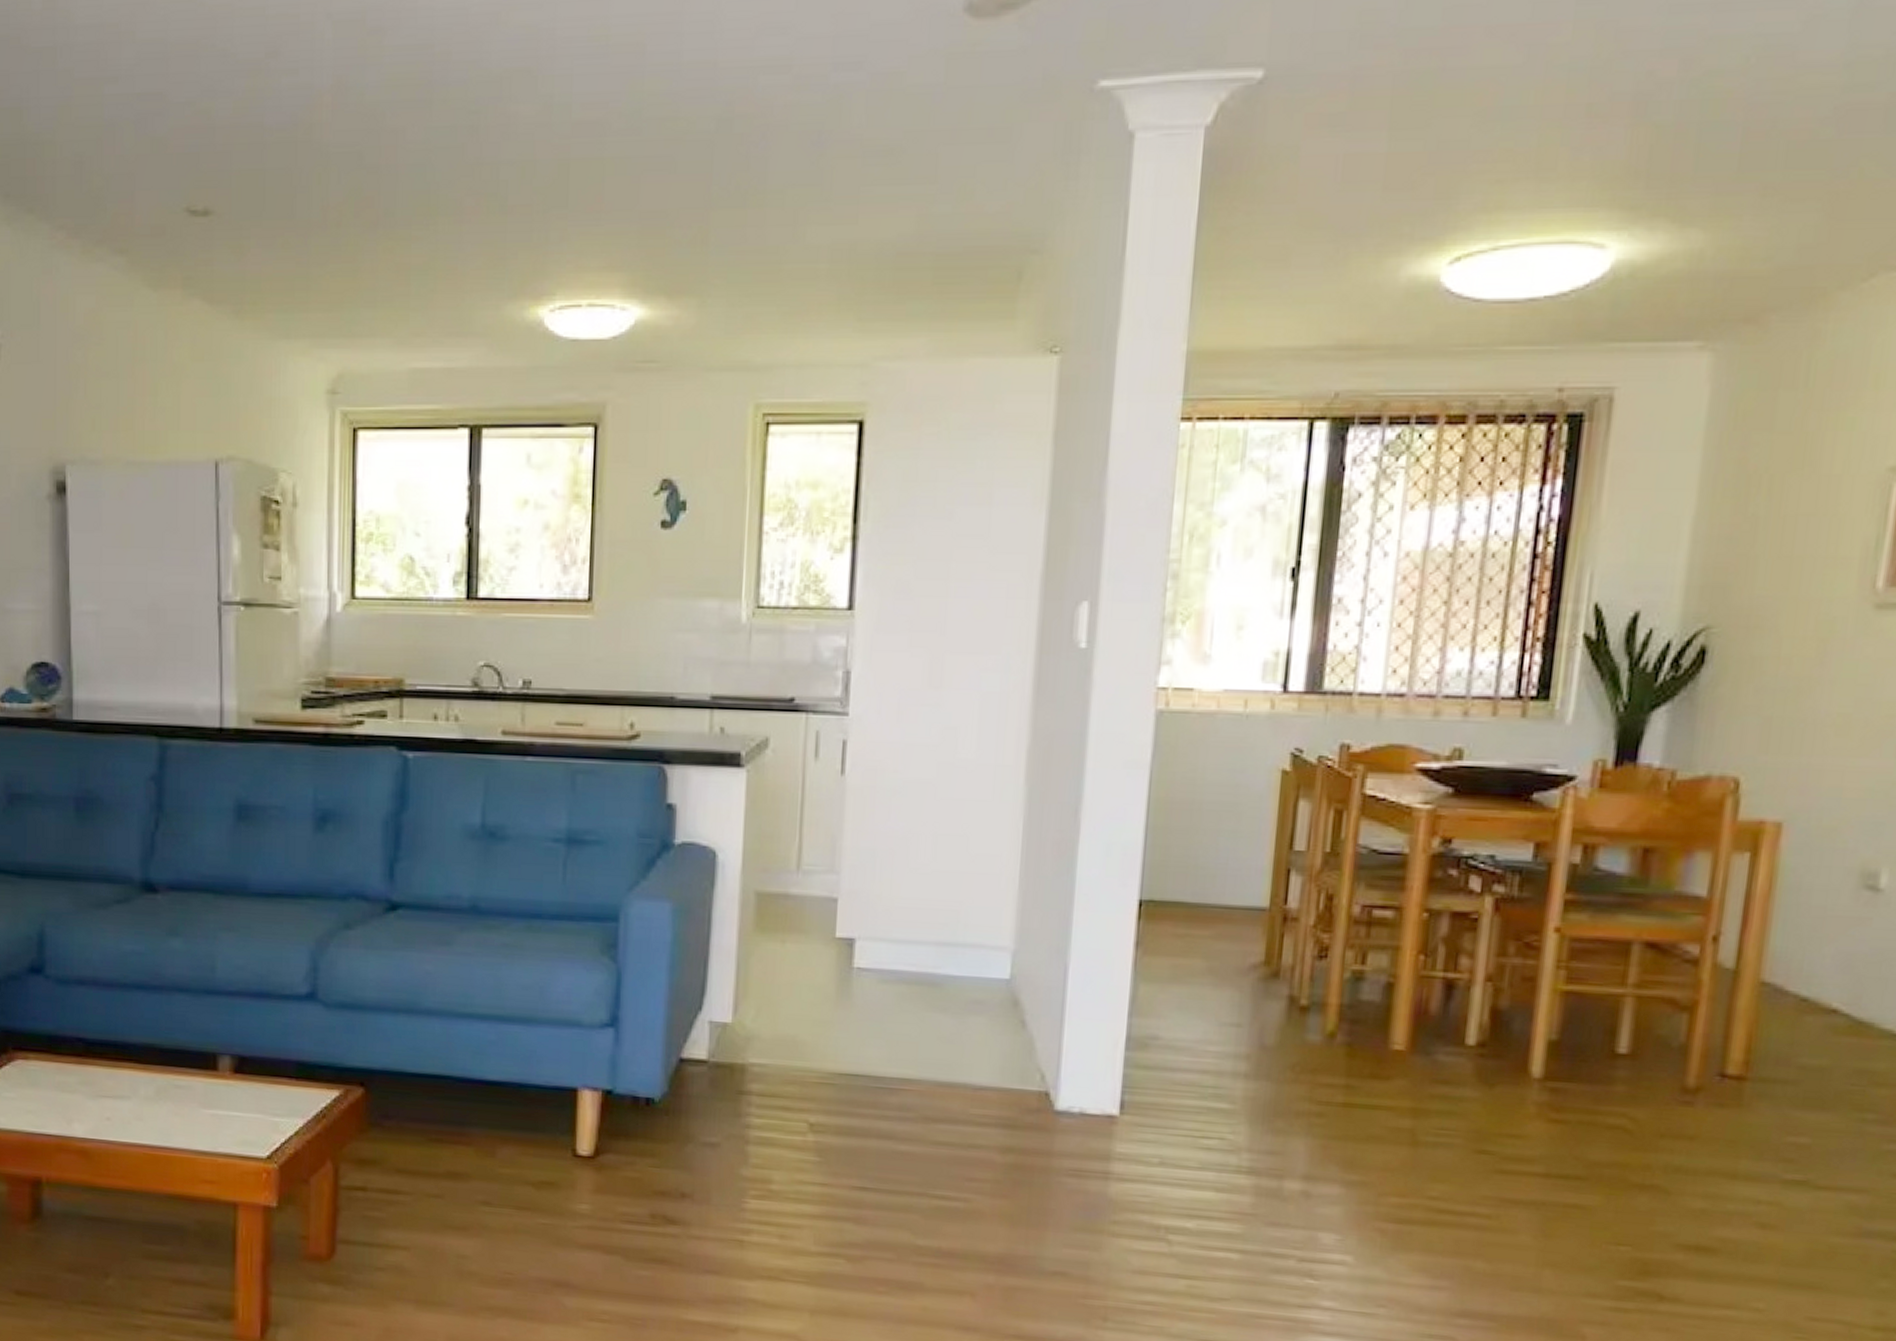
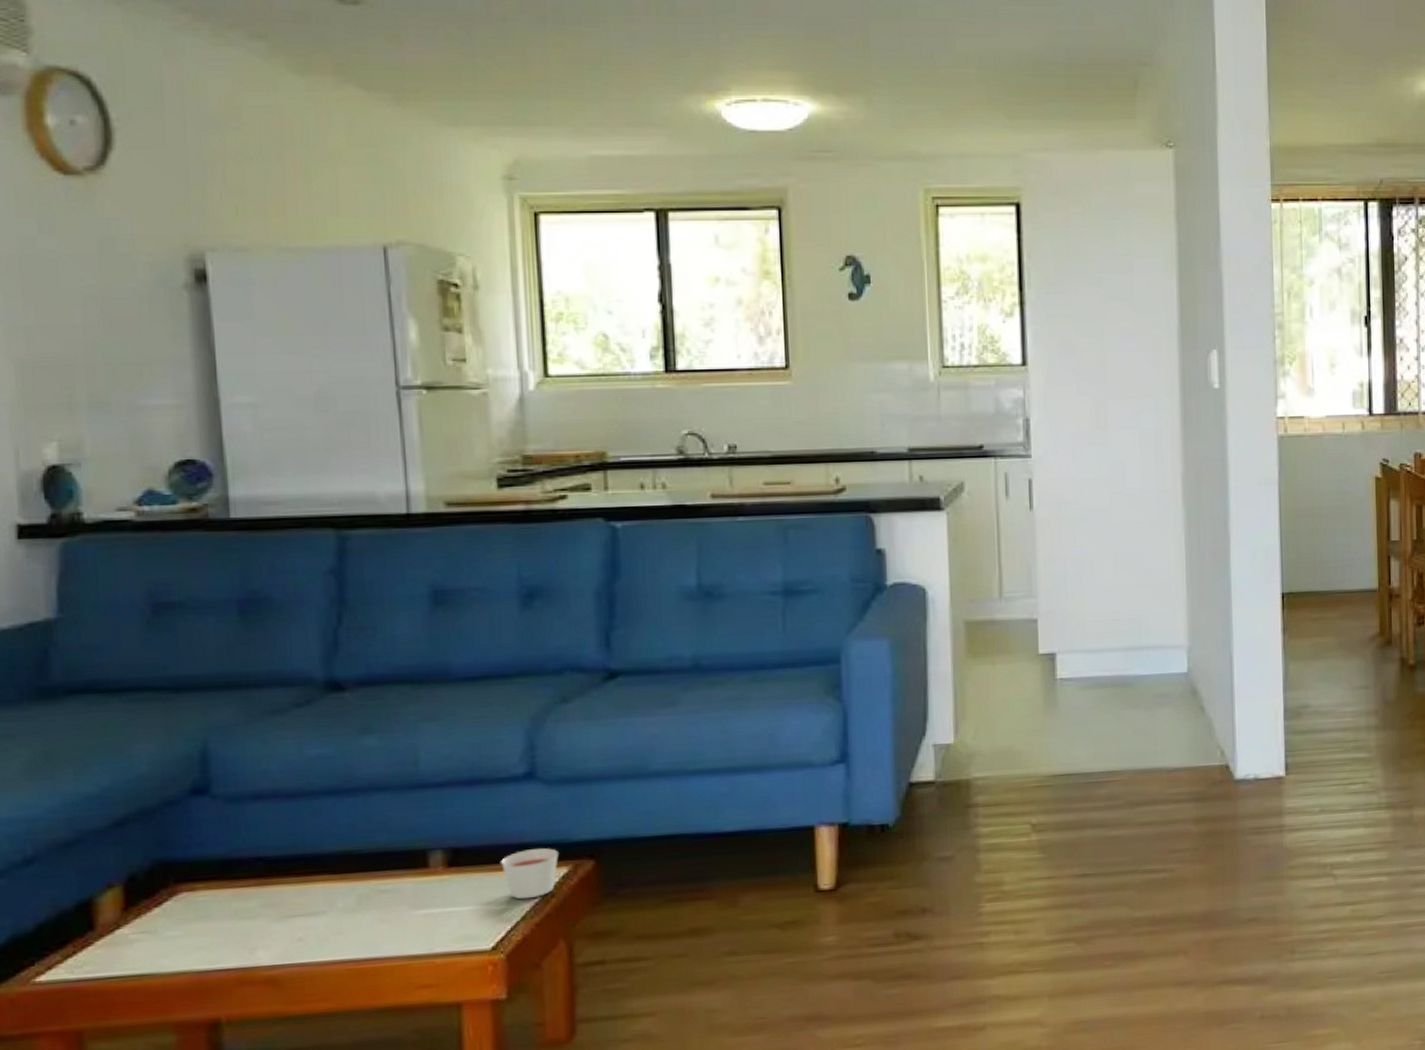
candle: none [280,1068,332,1116] -> present [501,848,559,900]

